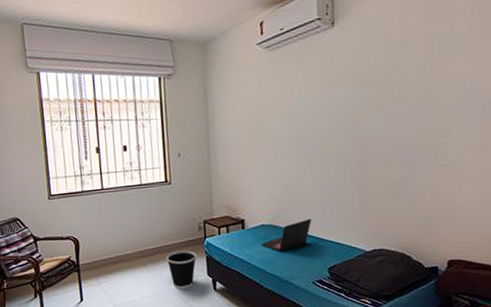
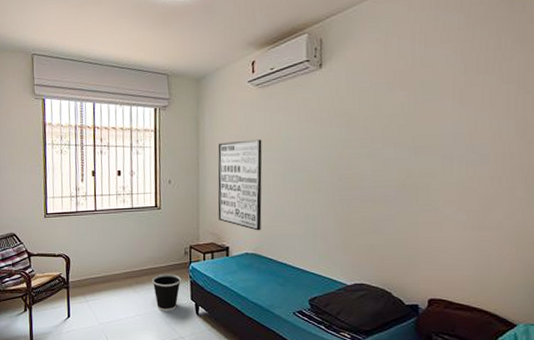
wall art: none [228,105,277,201] -> present [218,139,263,231]
laptop: present [262,218,312,252] -> none [245,249,294,280]

